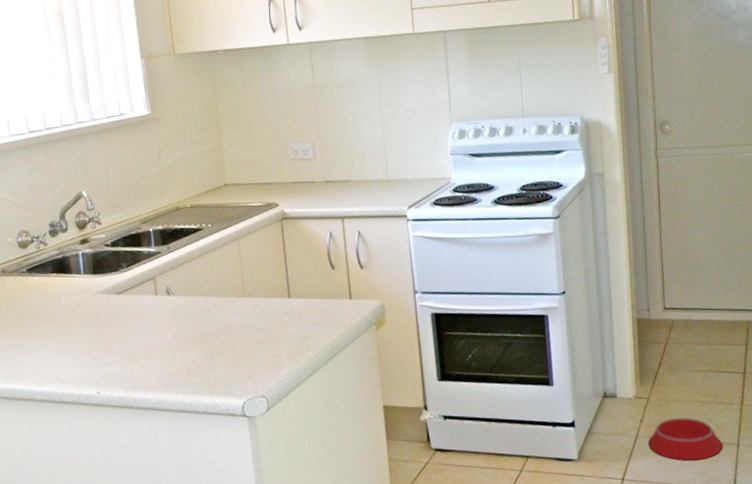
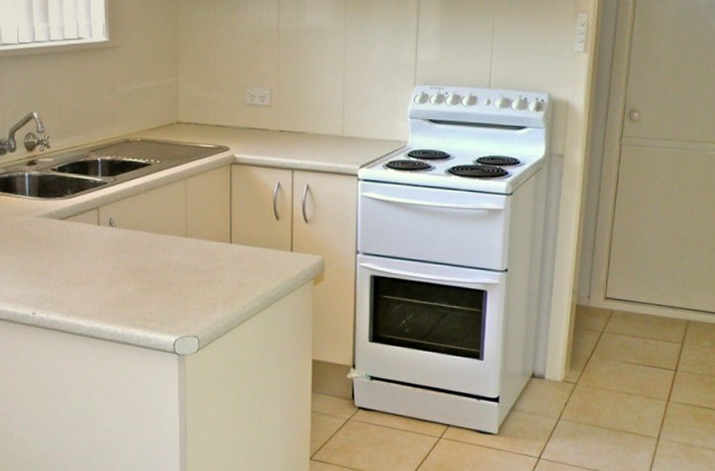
pet bowl: present [648,417,723,461] -> none [569,405,643,449]

